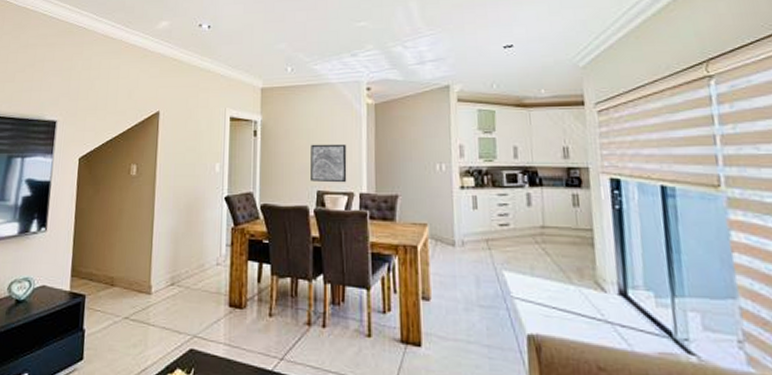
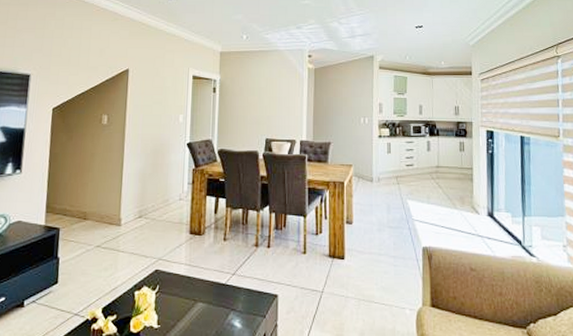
wall art: present [311,143,347,183] -> none [261,100,291,132]

